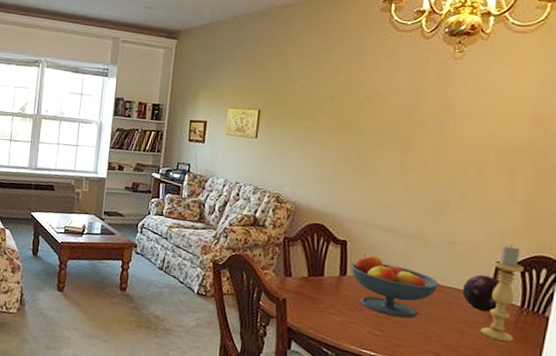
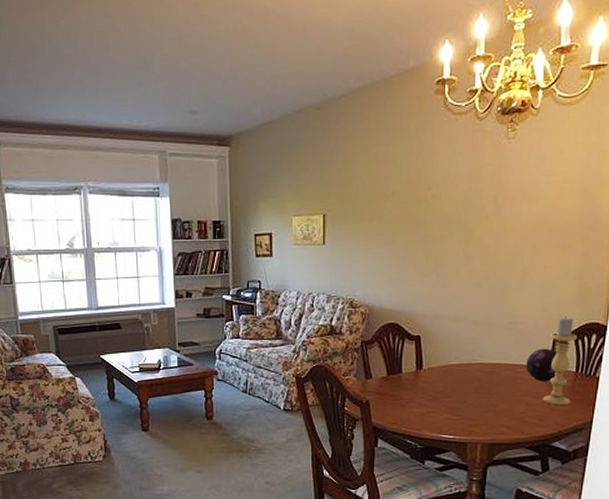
fruit bowl: present [351,254,439,319] -> none [426,346,506,399]

